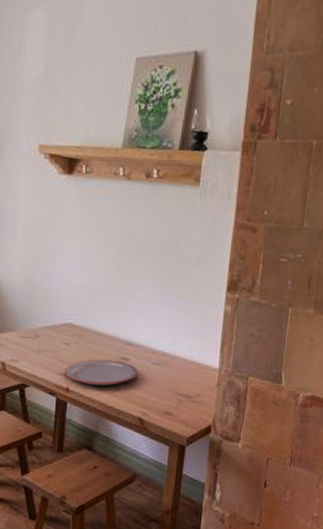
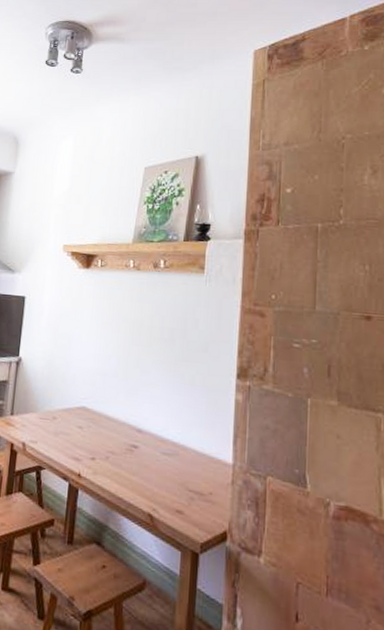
plate: present [65,359,138,385] -> none [77,445,148,475]

